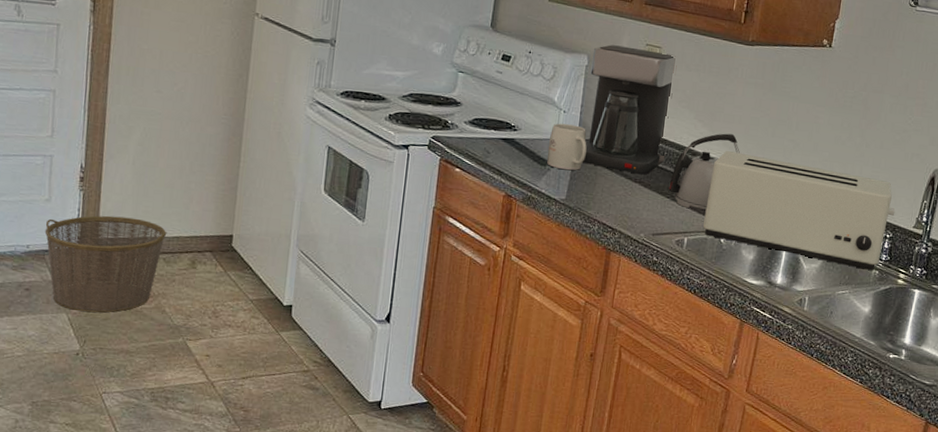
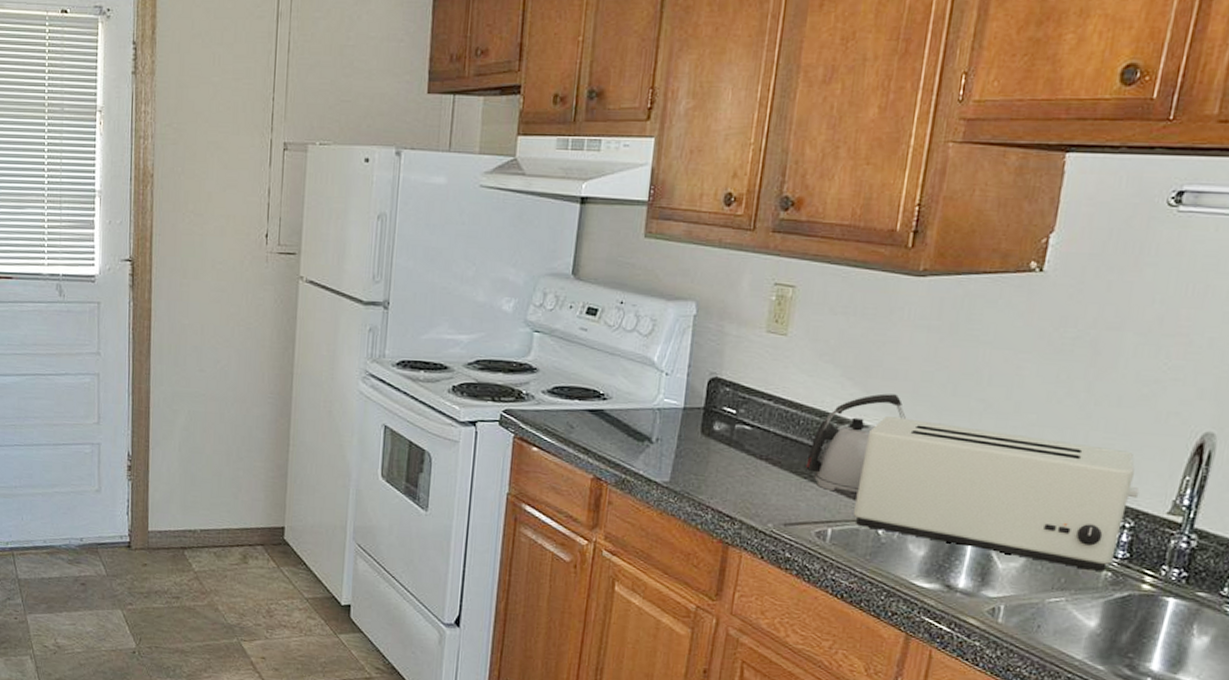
basket: present [44,215,167,313] -> none [96,506,217,610]
mug: present [547,123,587,171] -> none [645,388,697,447]
coffee maker: present [583,44,677,175] -> none [691,287,817,450]

